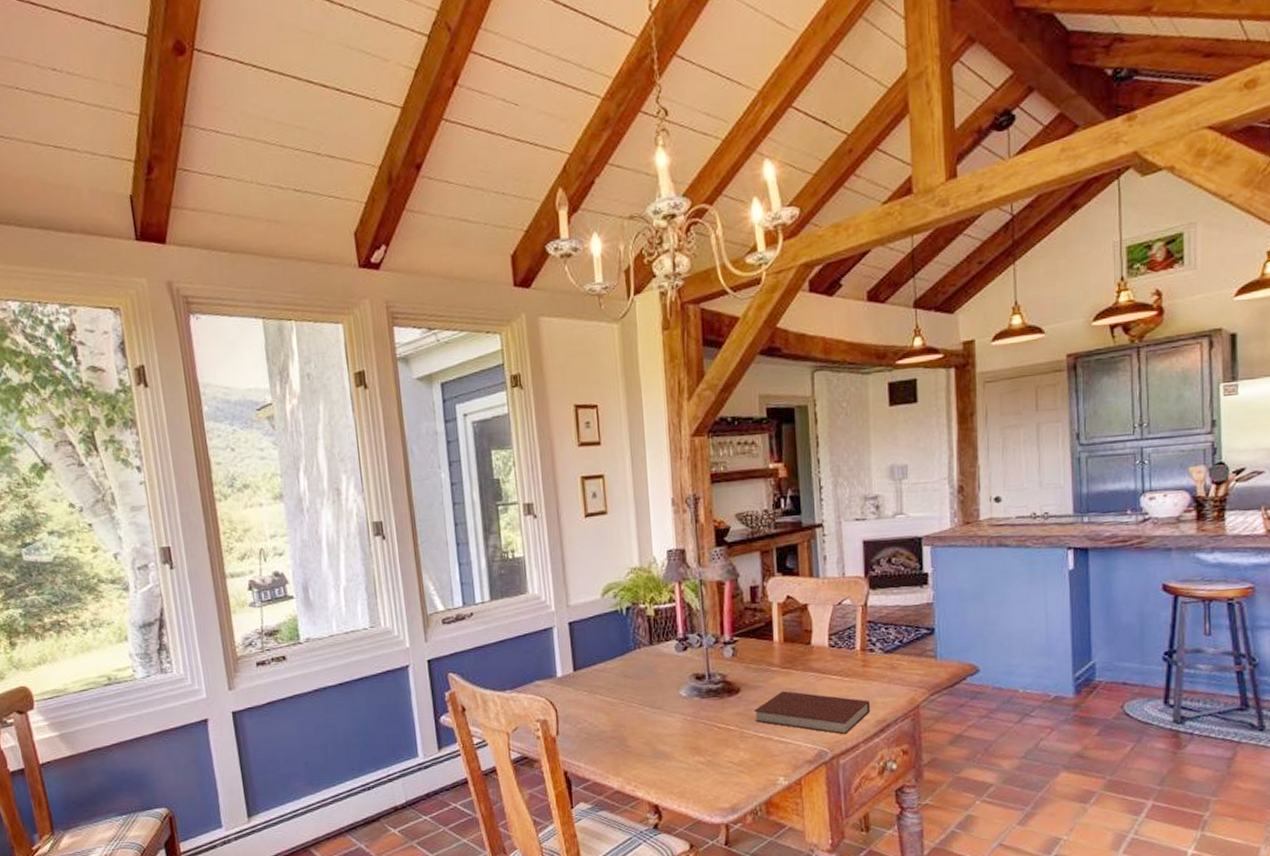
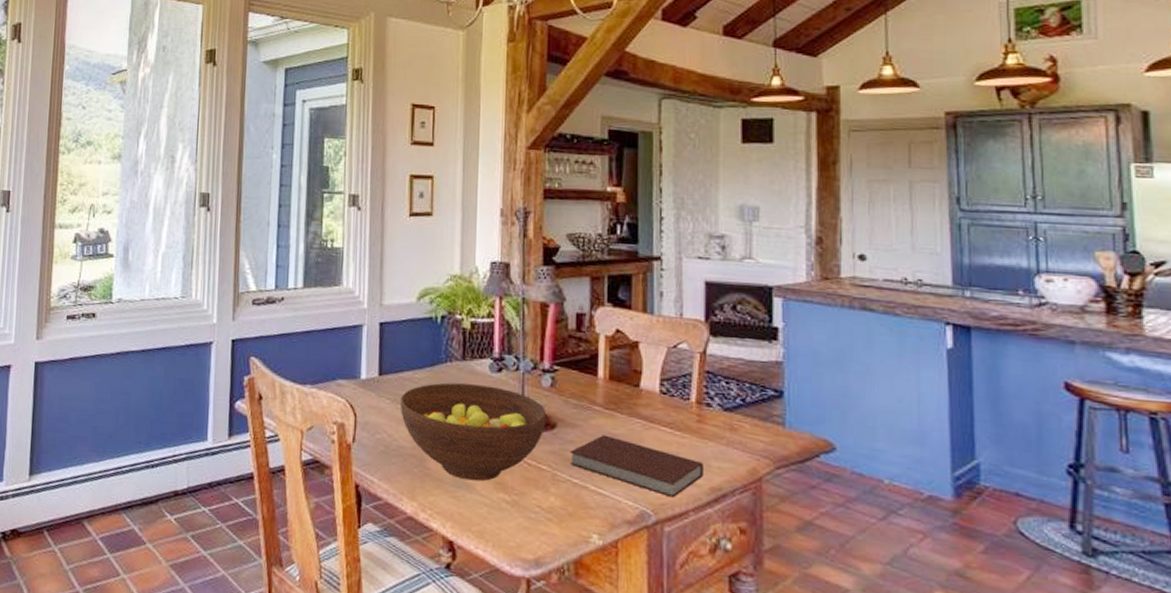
fruit bowl: none [596,664,731,751] -> present [399,382,547,482]

